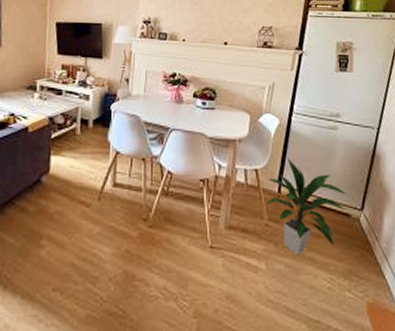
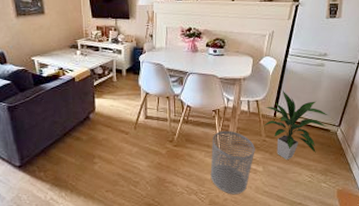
waste bin: none [196,208,255,303] -> present [210,130,255,194]

